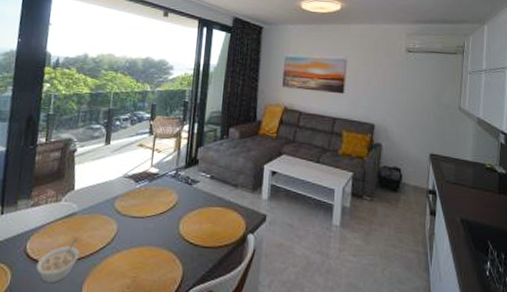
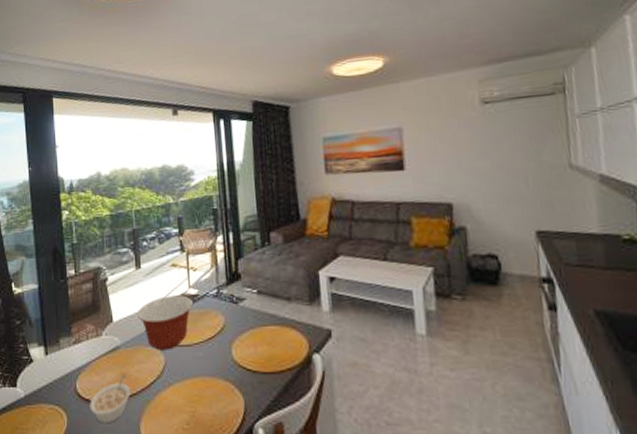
mixing bowl: none [99,171,152,220] -> present [137,295,193,350]

